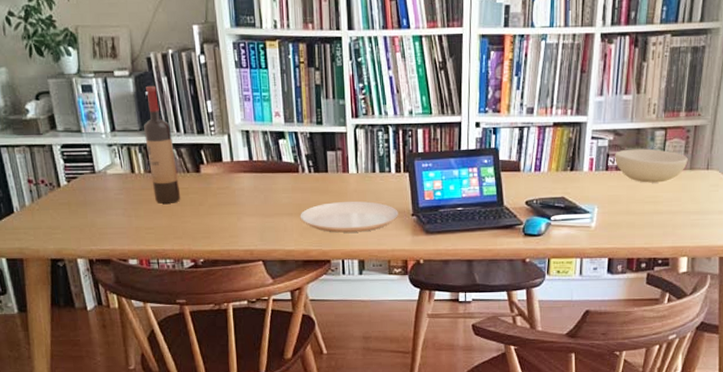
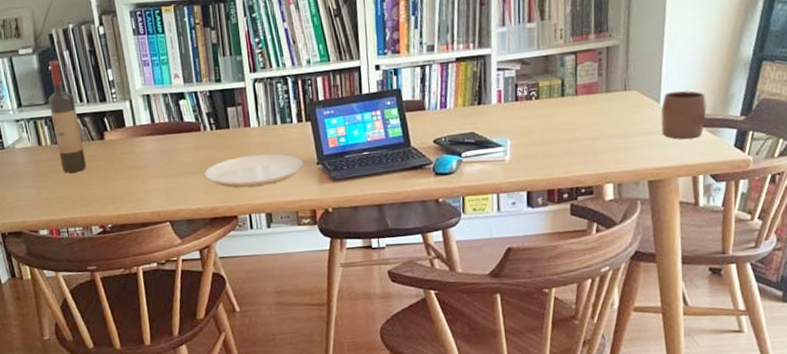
bowl: present [615,148,688,183] -> none [523,75,603,111]

